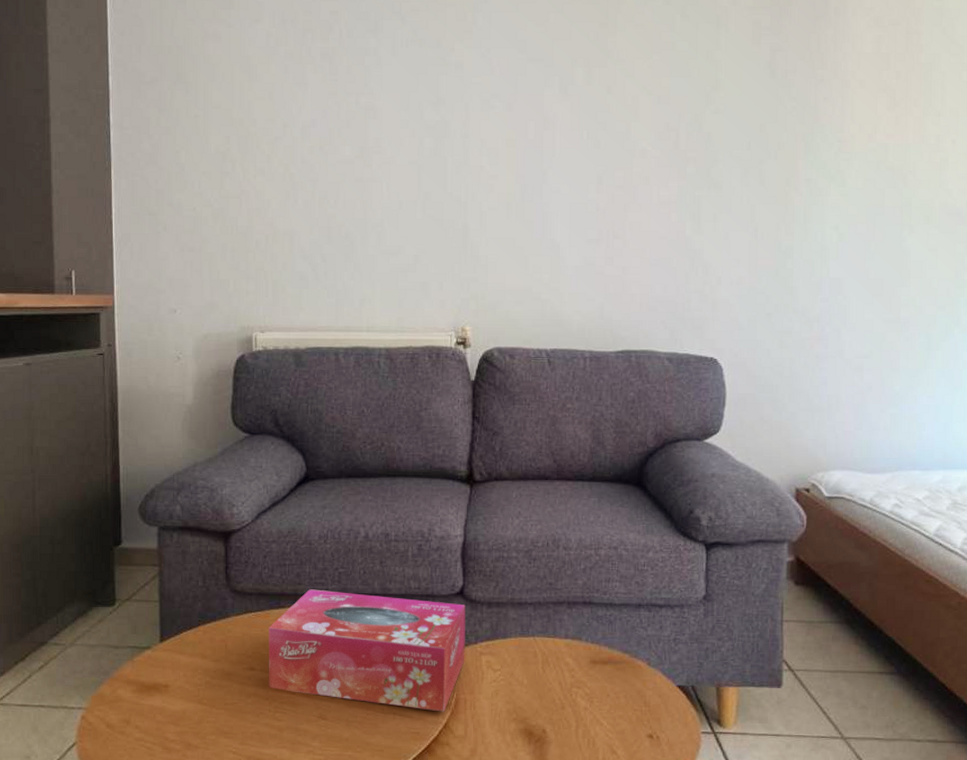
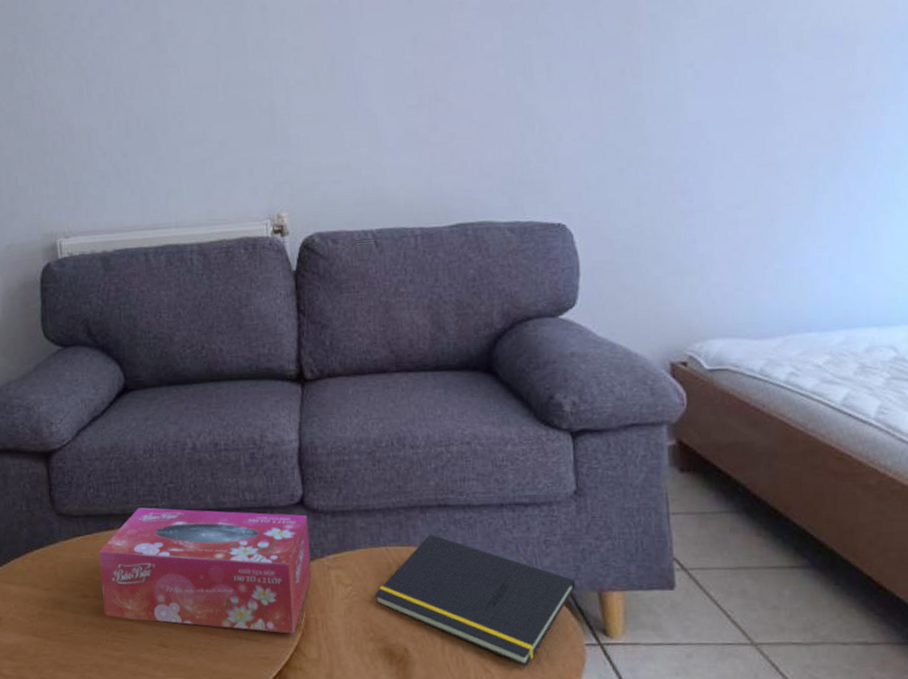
notepad: none [519,627,697,750] -> present [374,534,575,666]

